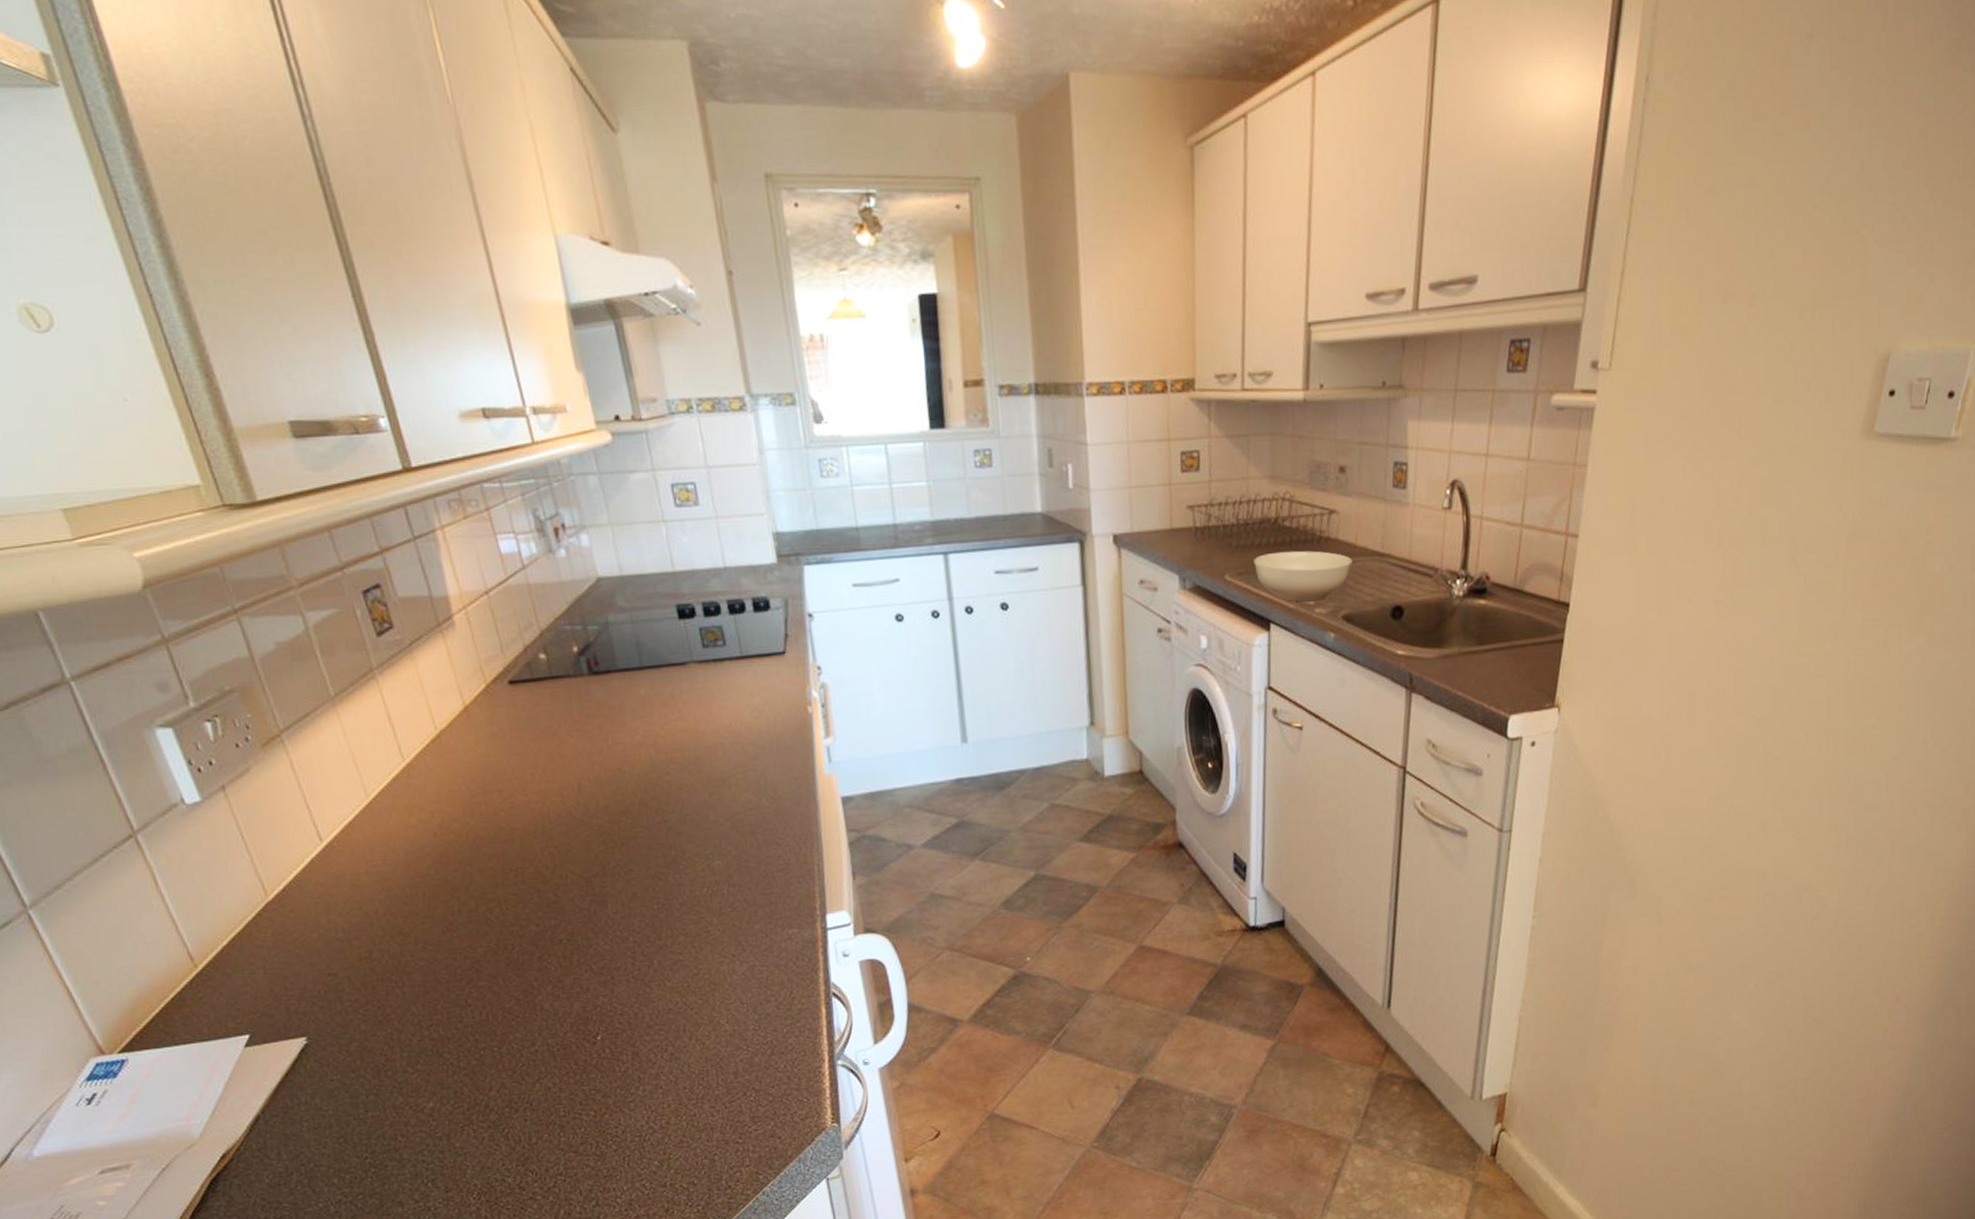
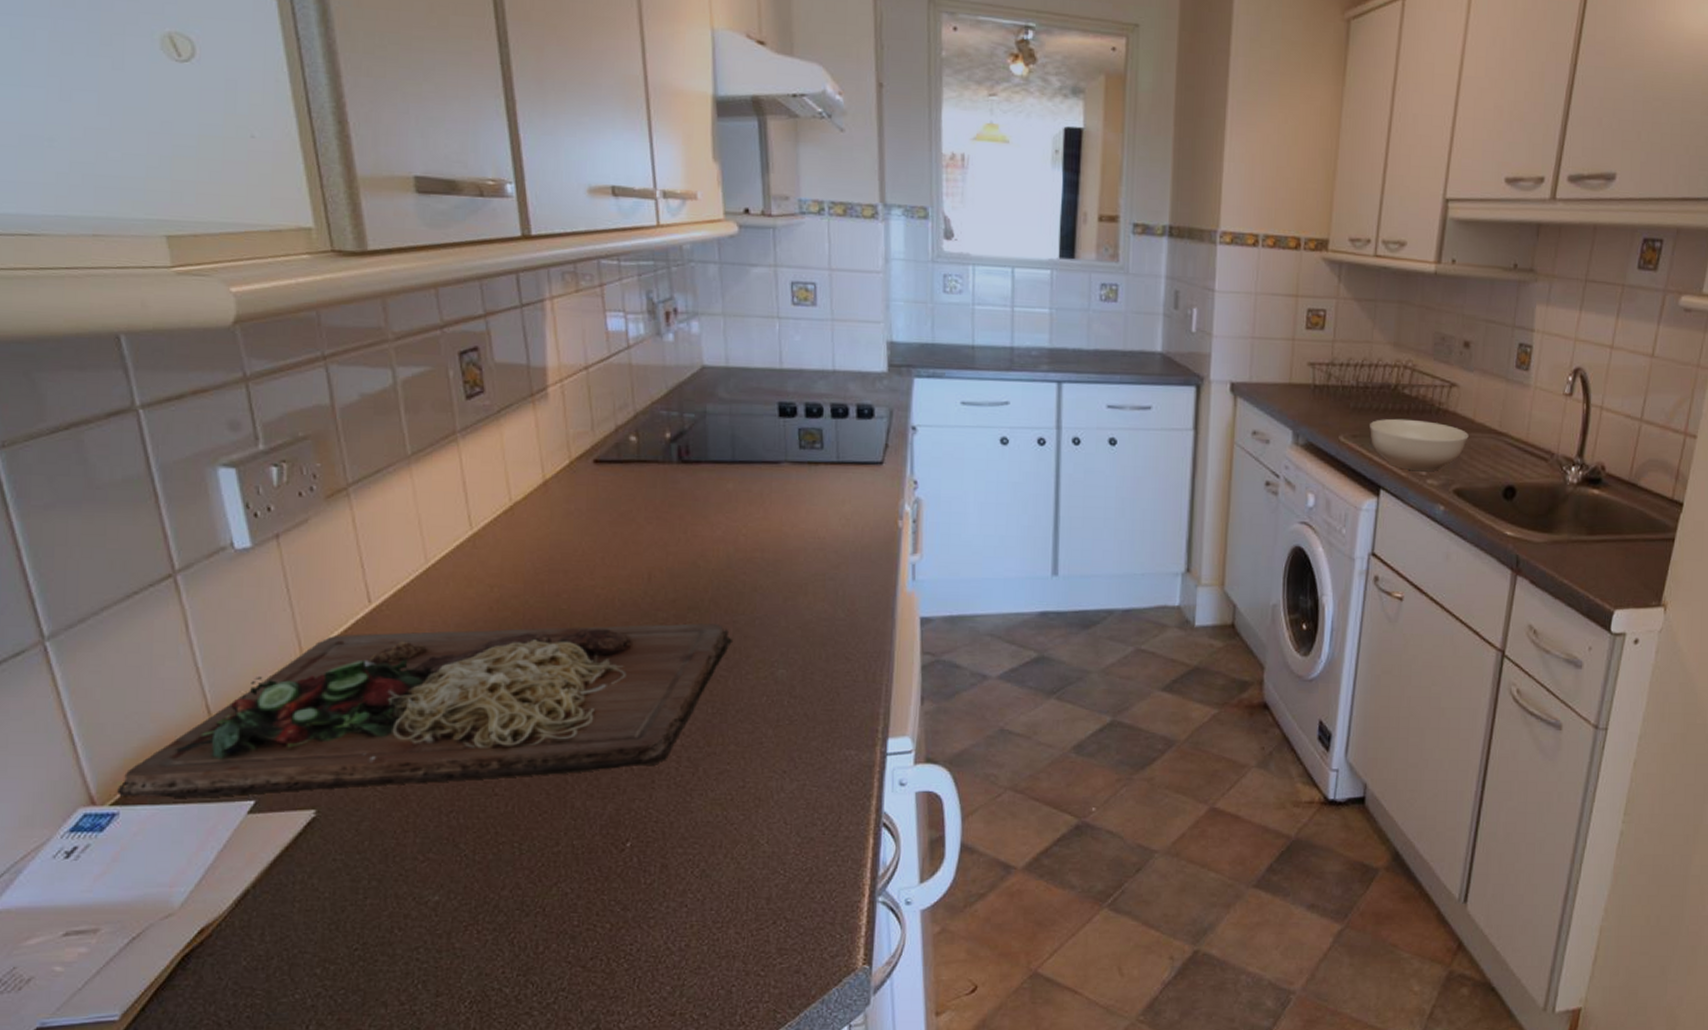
cutting board: none [121,824,667,1045] -> present [116,623,732,798]

